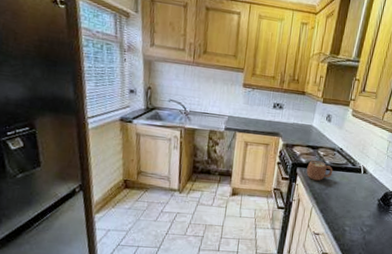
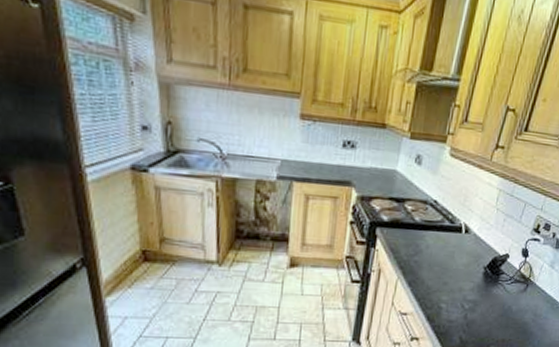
mug: present [306,160,333,181] -> none [389,218,425,244]

